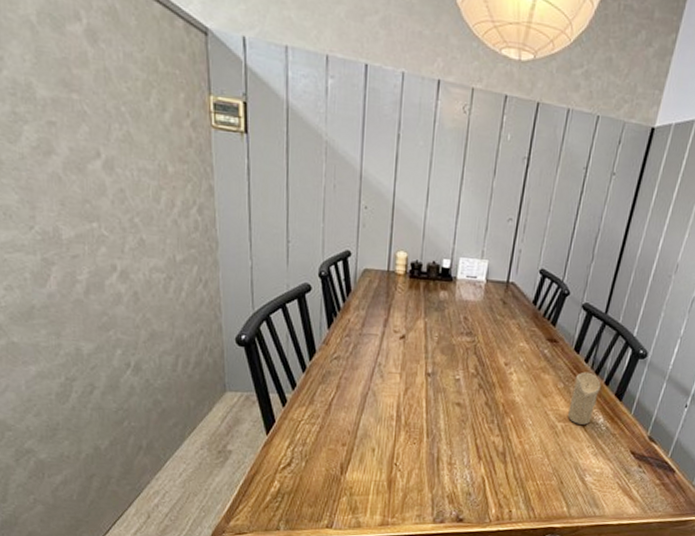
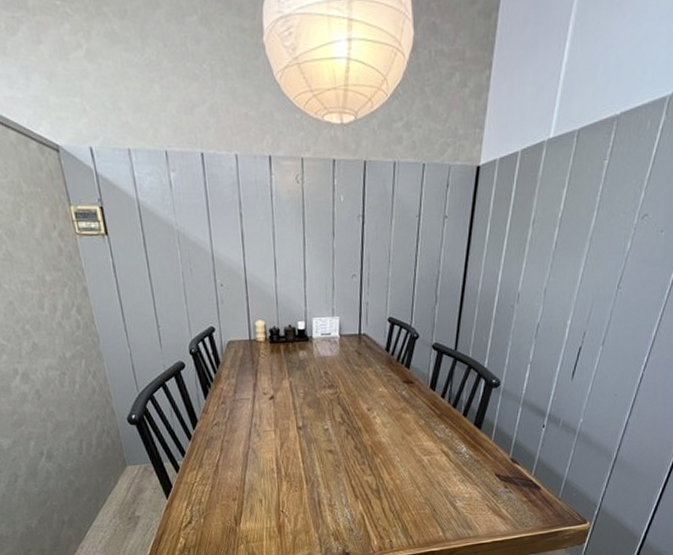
candle: present [567,371,601,425] -> none [431,406,460,456]

